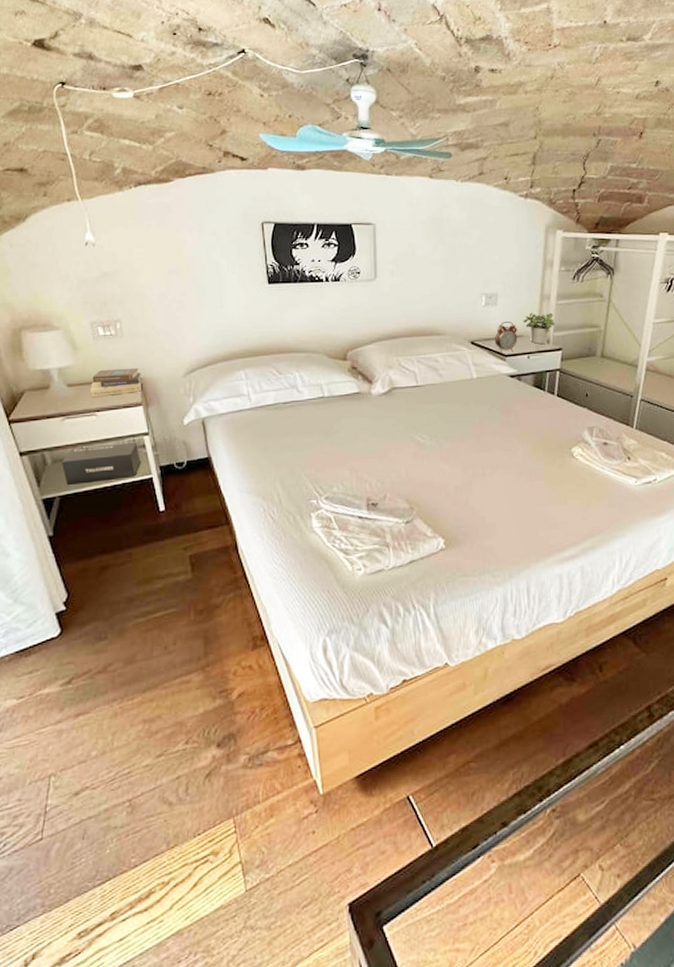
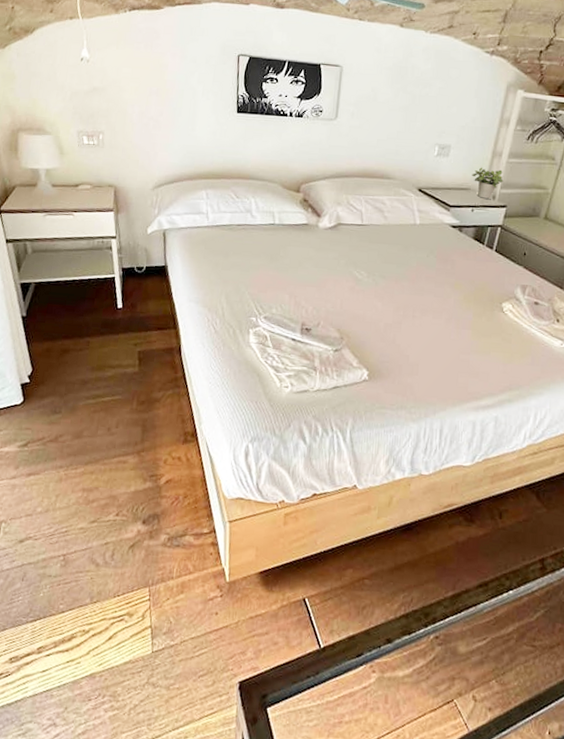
box: present [62,443,141,485] -> none [40,242,107,275]
books: present [89,367,141,398] -> none [70,175,116,200]
alarm clock: present [494,322,518,352] -> none [441,173,465,203]

